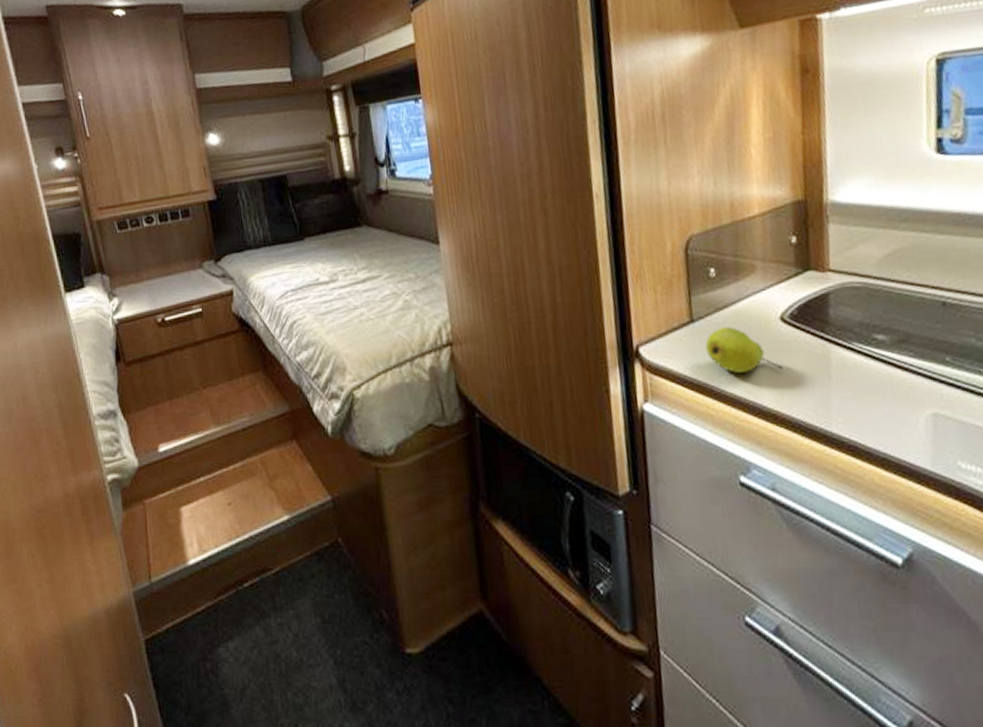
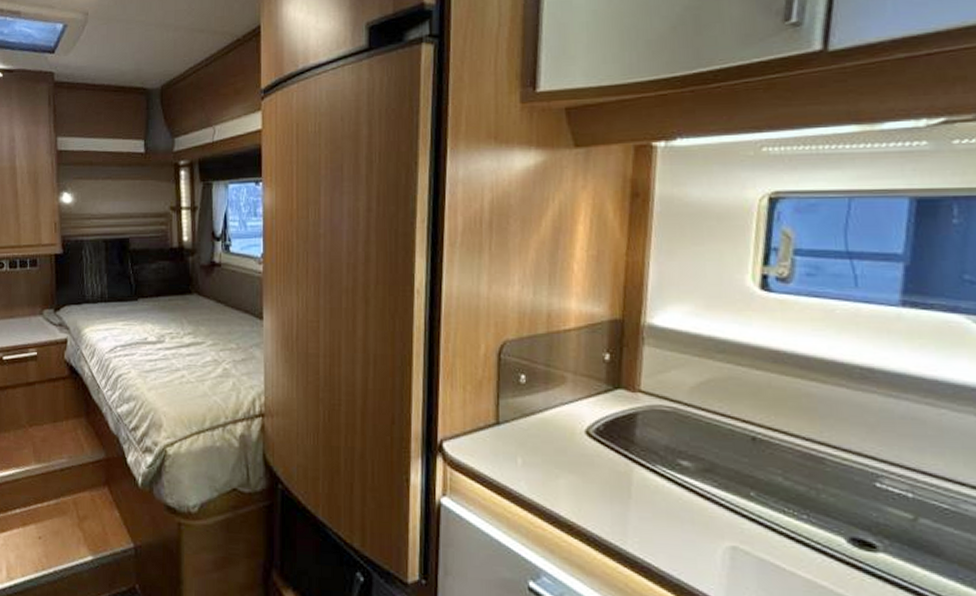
fruit: present [705,327,783,373] -> none [508,433,584,482]

